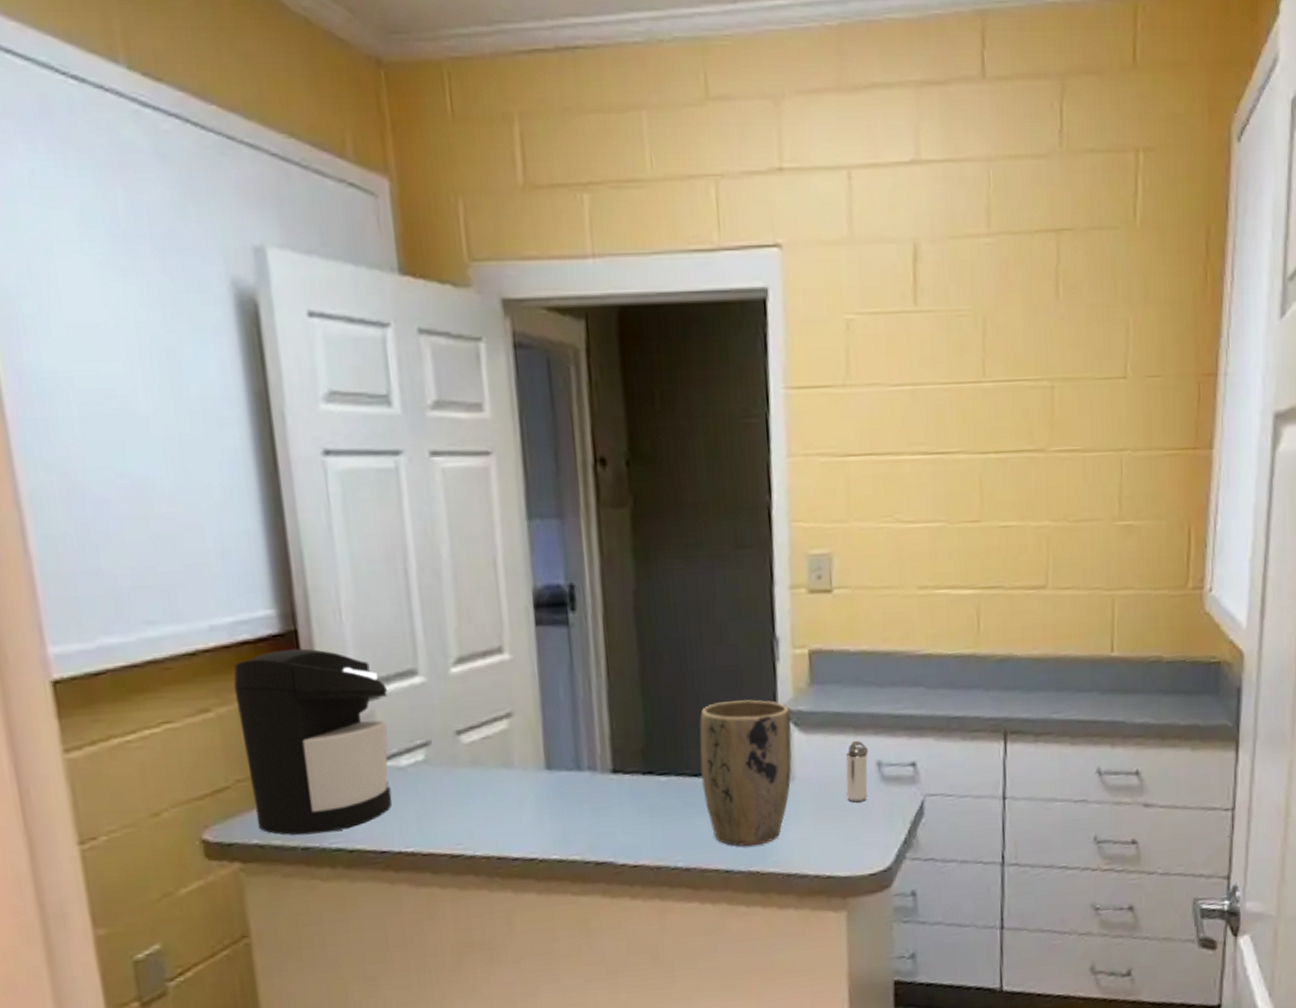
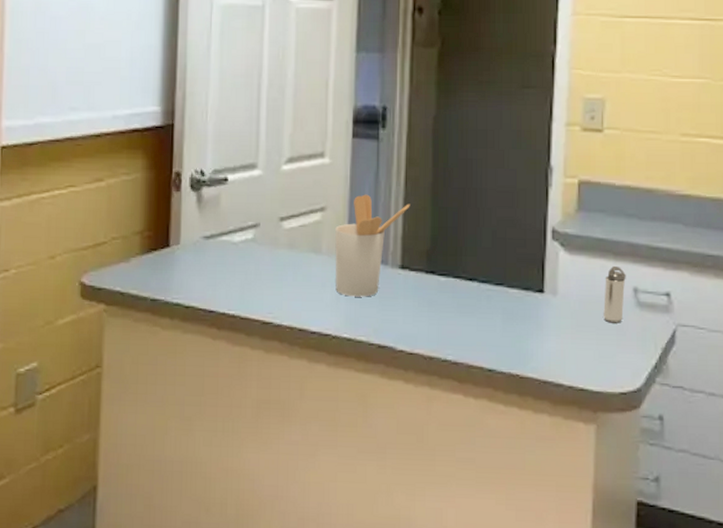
coffee maker: present [233,648,392,835] -> none [122,139,233,289]
utensil holder: none [527,691,616,813] -> present [335,194,410,297]
plant pot: present [699,699,792,847] -> none [475,218,557,351]

